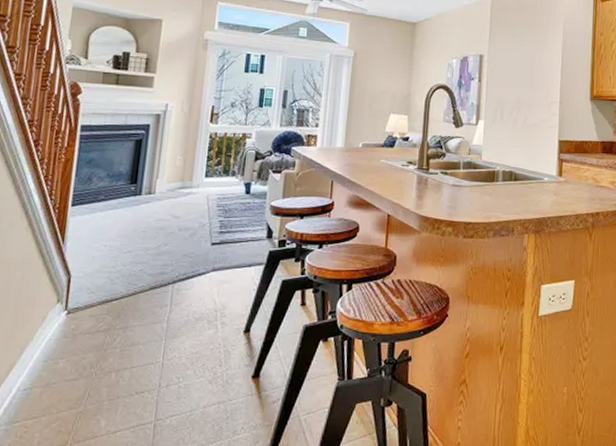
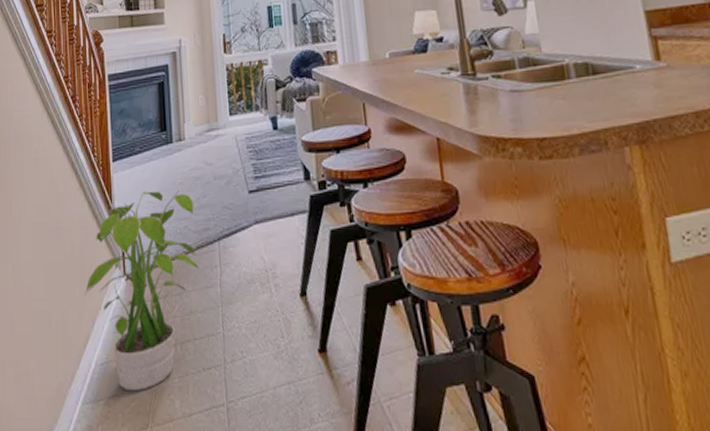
potted plant: none [16,236,154,414] -> present [84,191,199,392]

